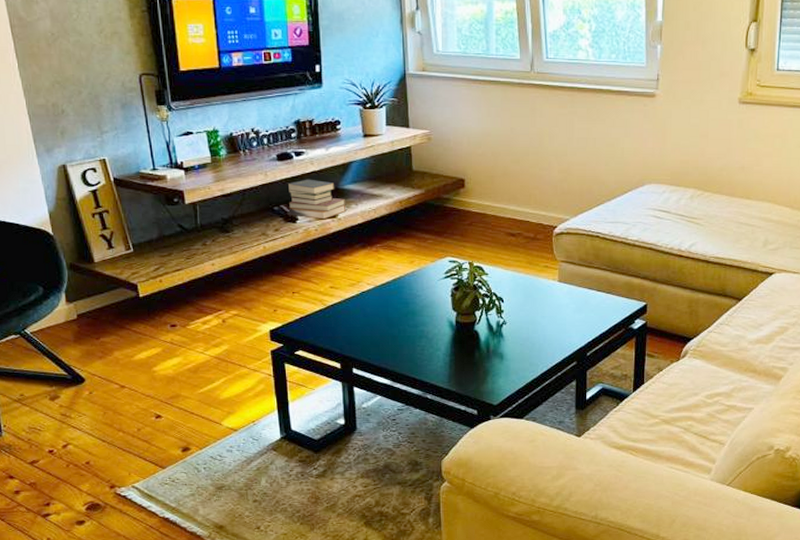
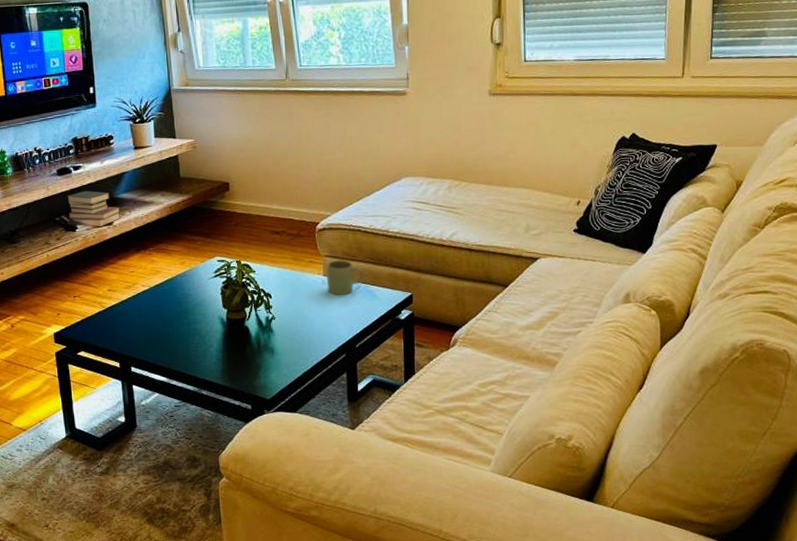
mug: none [562,266,599,302] -> present [326,260,363,295]

